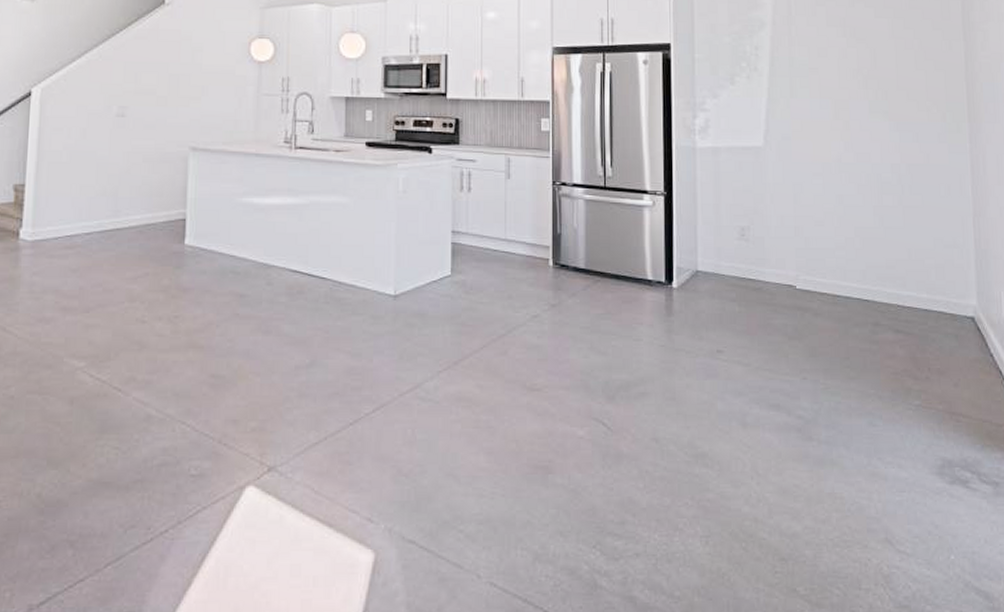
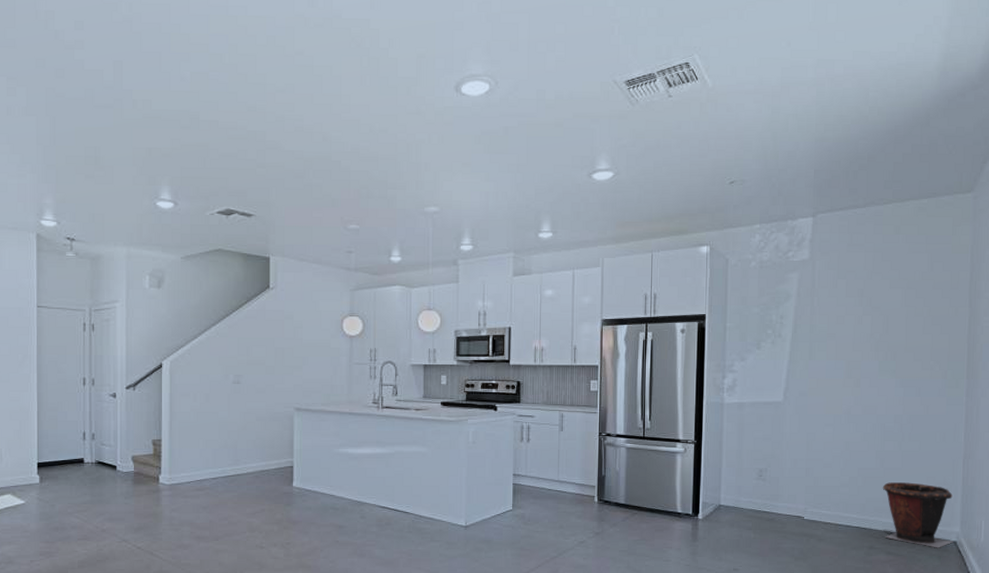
waste bin: none [884,244,971,325] -> present [882,482,953,548]

